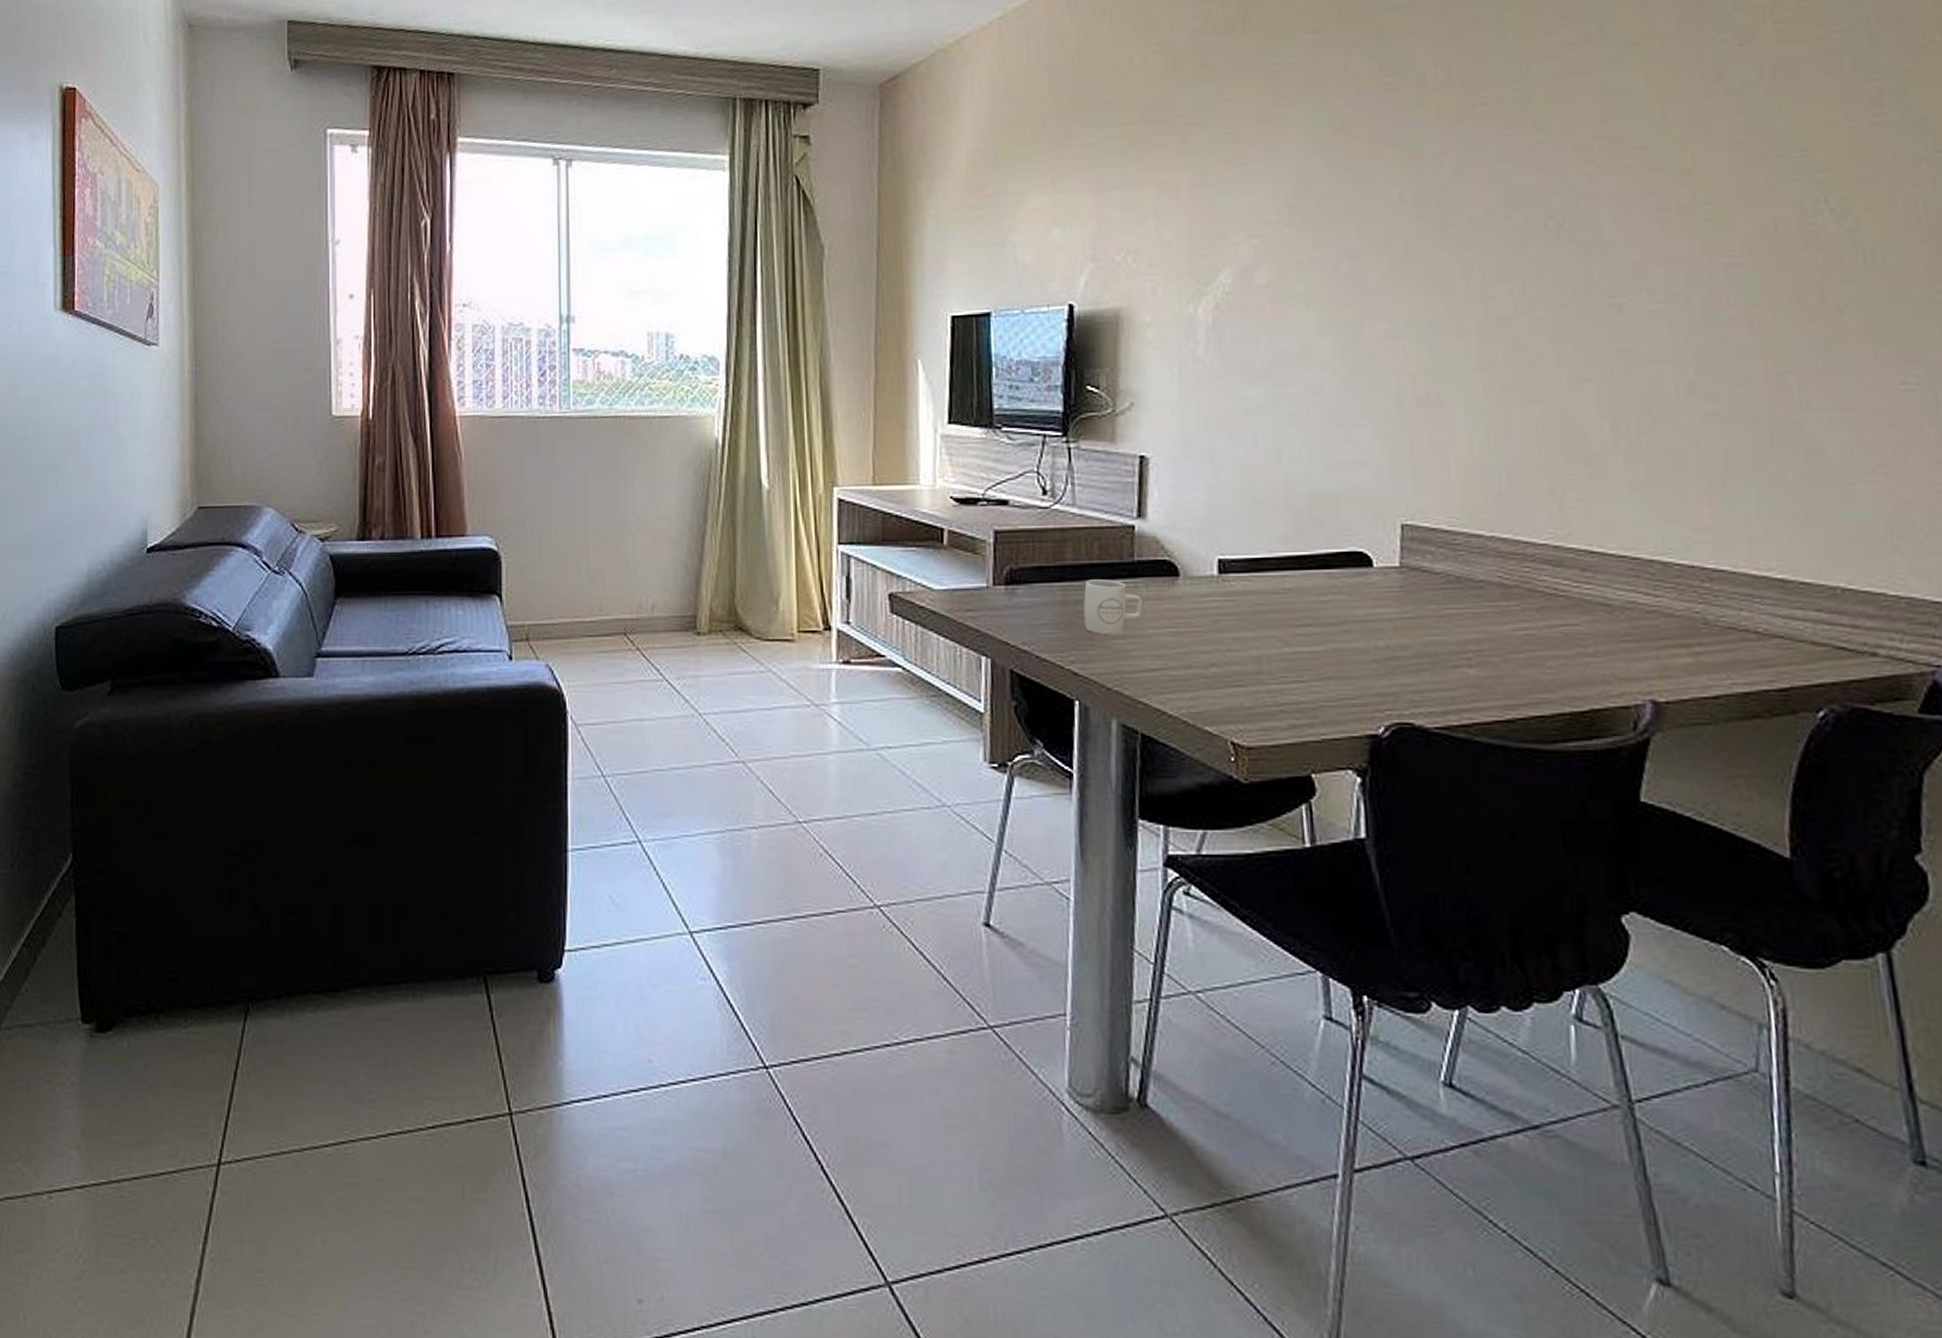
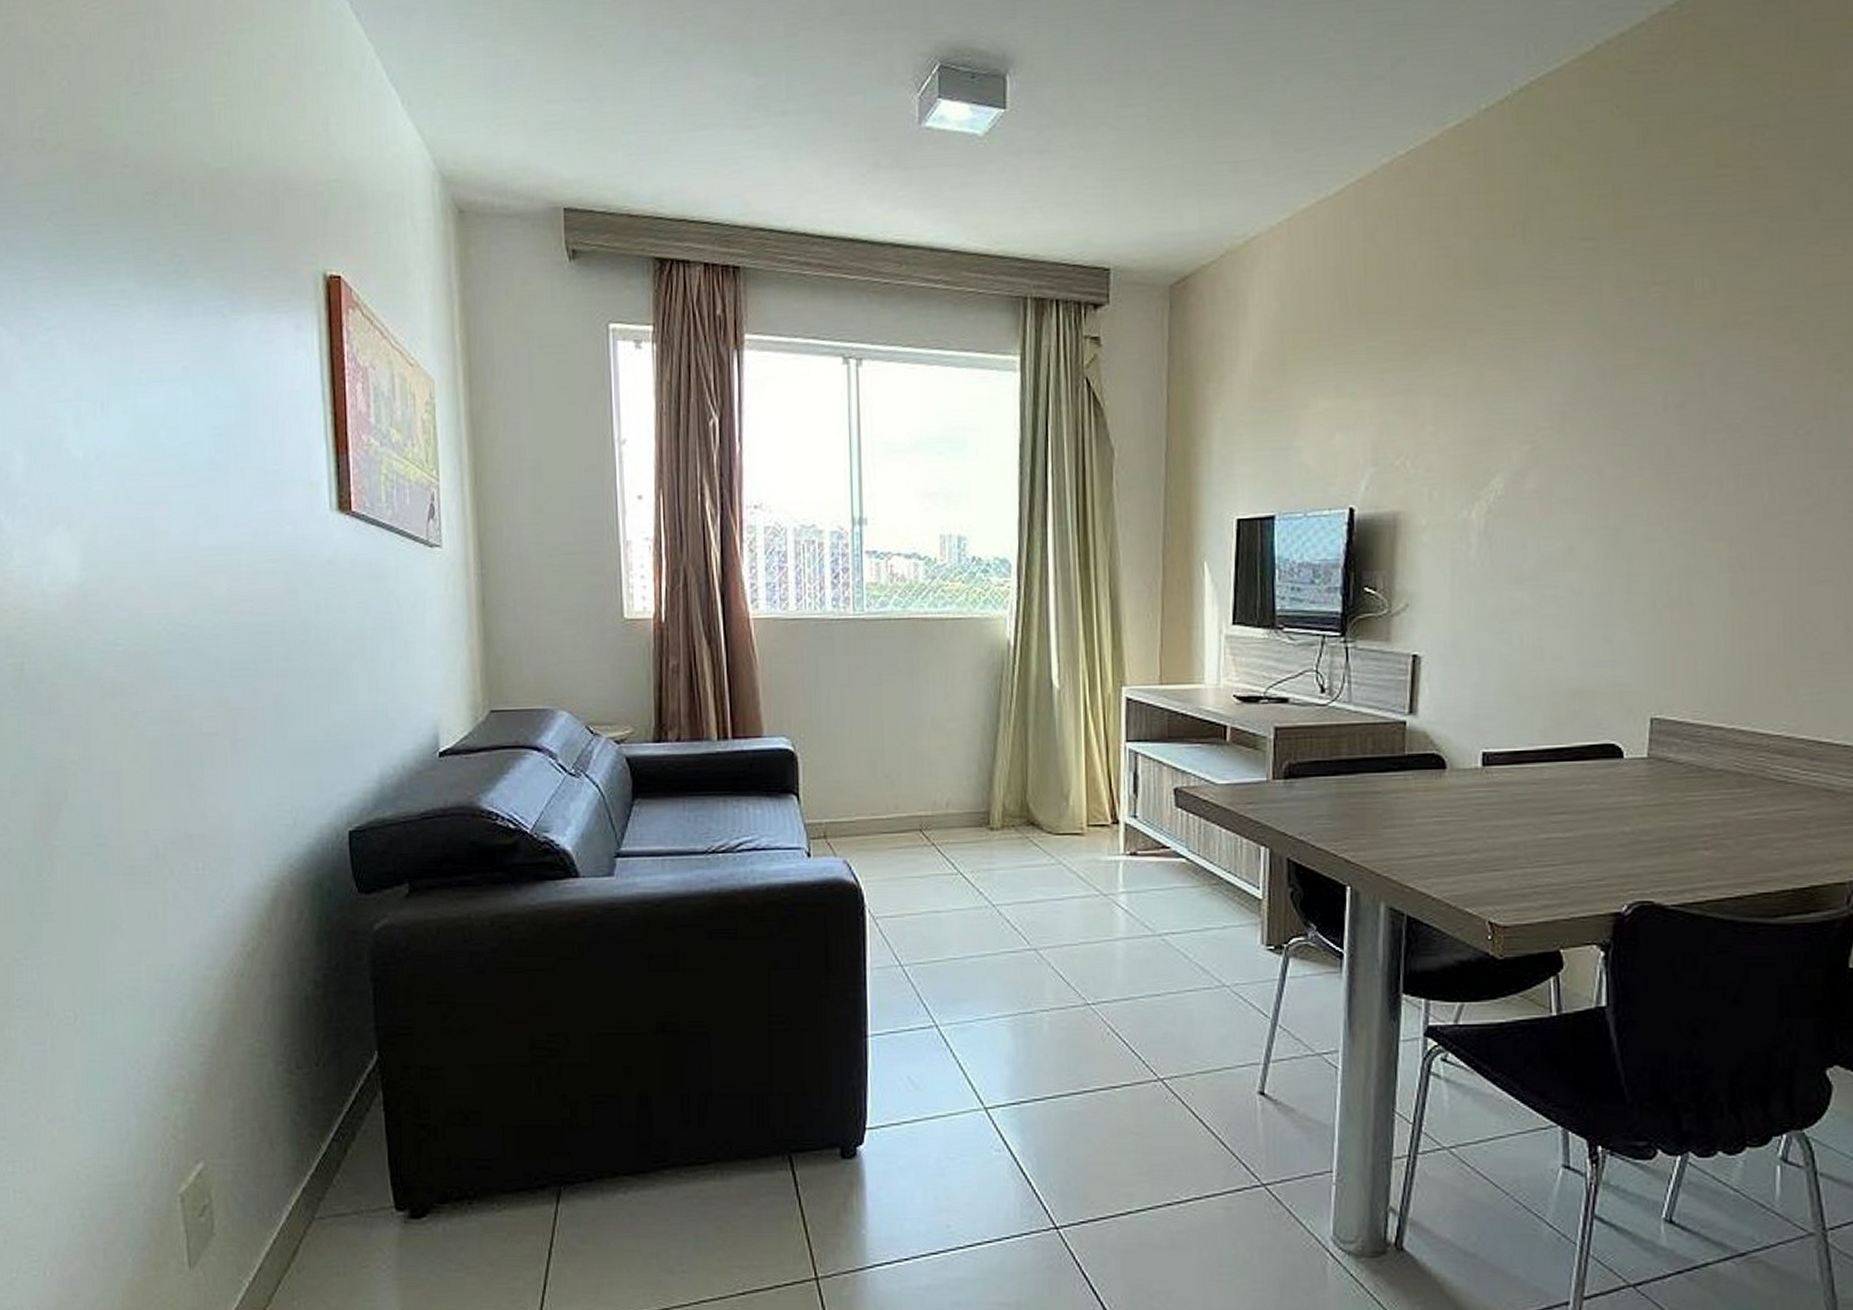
mug: present [1083,579,1143,636] -> none [1356,772,1412,825]

